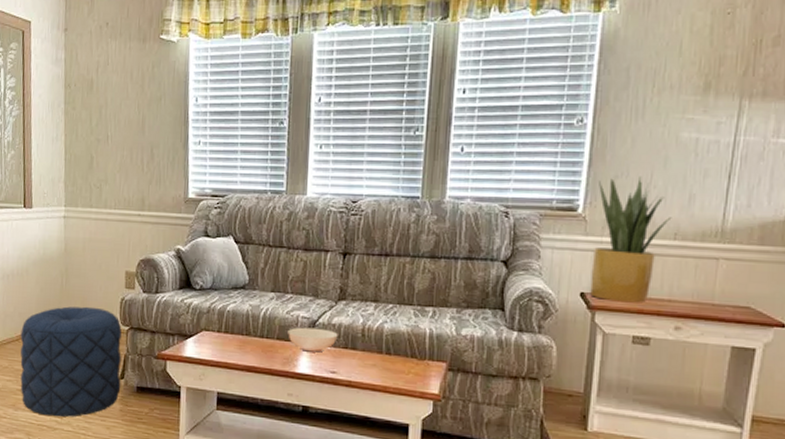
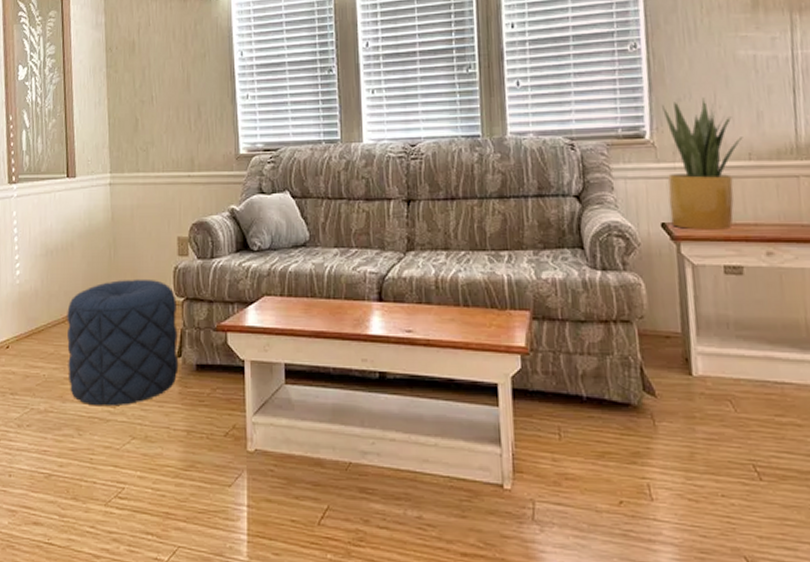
bowl: present [288,327,338,353] -> none [356,283,410,310]

